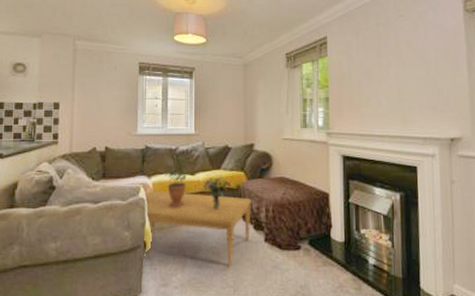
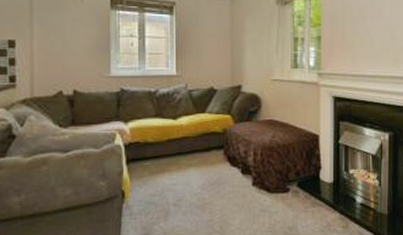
coffee table: present [143,191,251,267] -> none [119,137,239,213]
potted plant: present [165,155,188,208] -> none [143,99,169,155]
bouquet: present [203,175,231,210] -> none [186,119,217,156]

